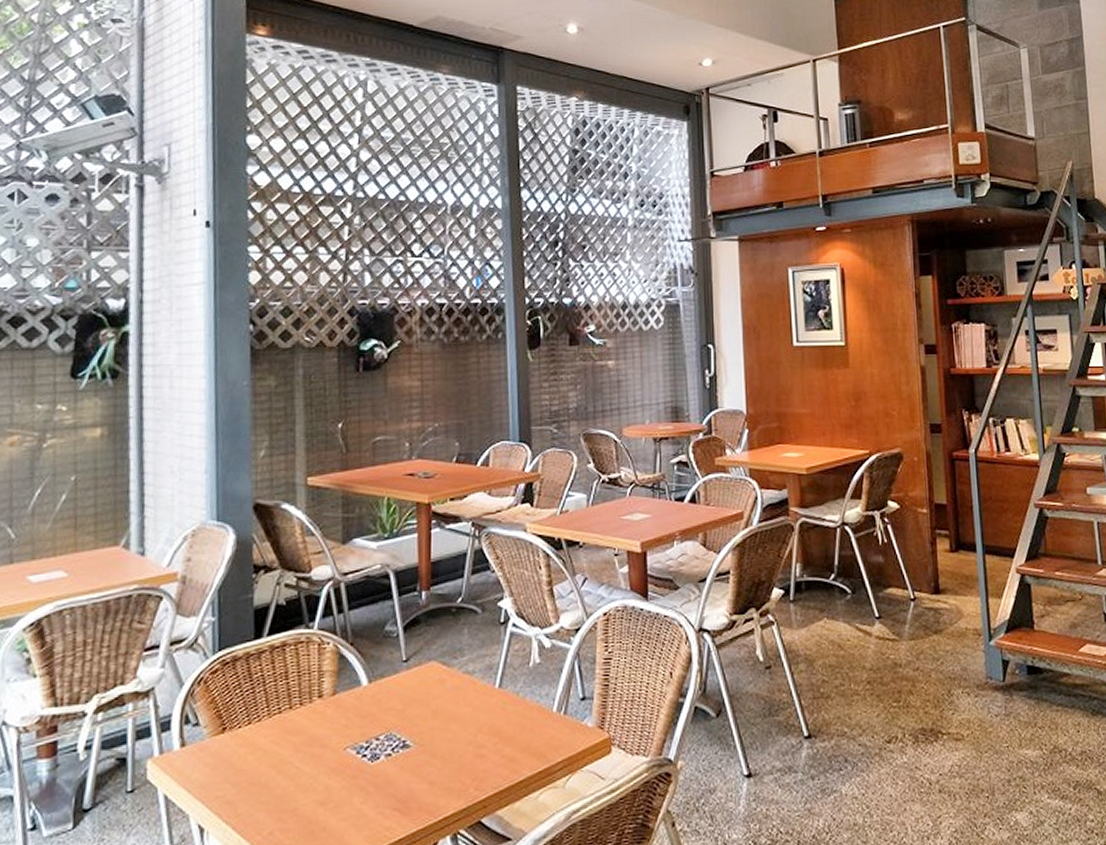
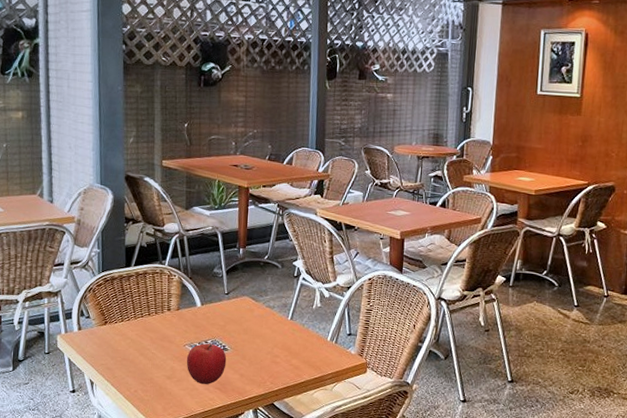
fruit: none [348,740,409,807] -> present [186,343,227,385]

